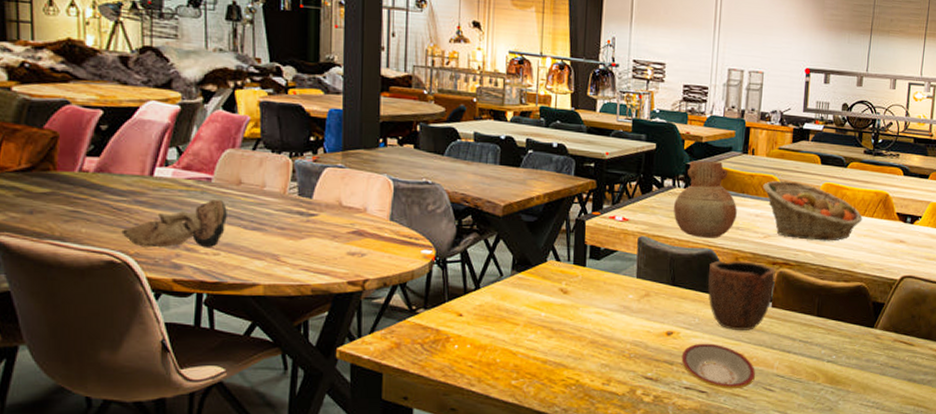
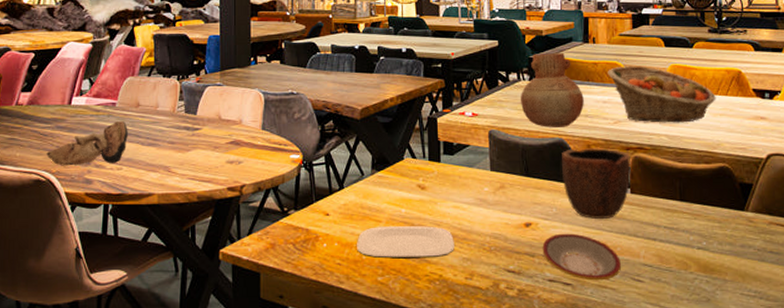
plate: none [491,330,594,364] -> present [357,226,454,260]

